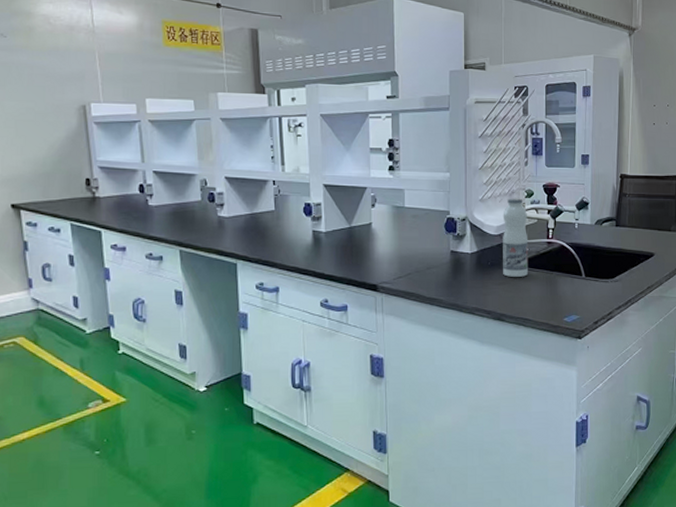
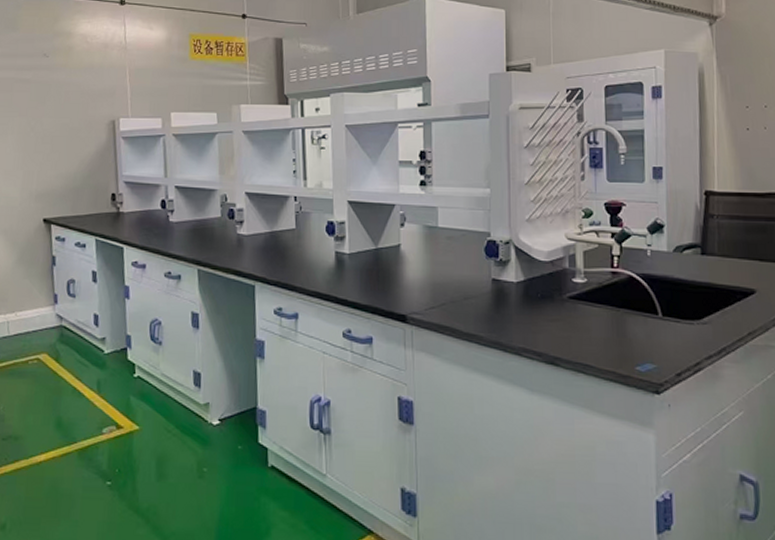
beverage bottle: present [503,198,529,277] -> none [555,218,588,313]

